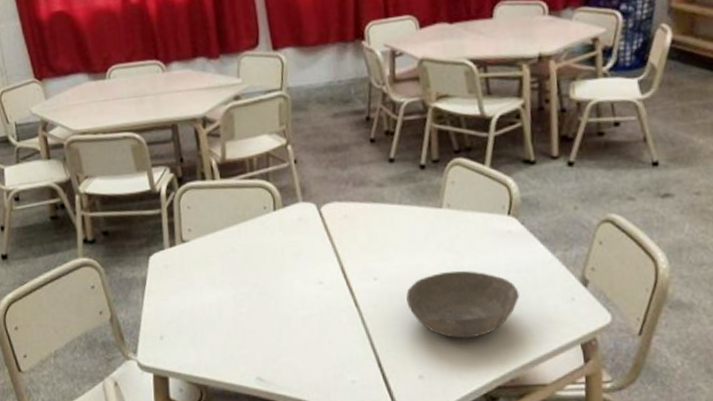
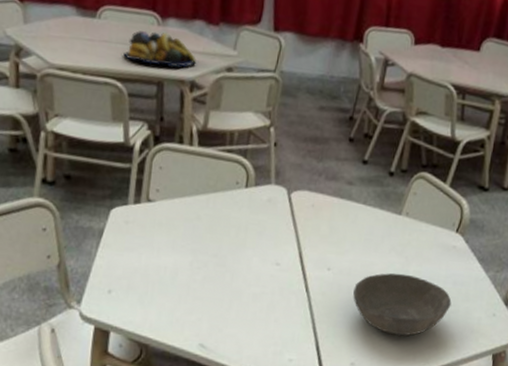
fruit bowl: none [136,76,204,111] -> present [123,30,196,68]

